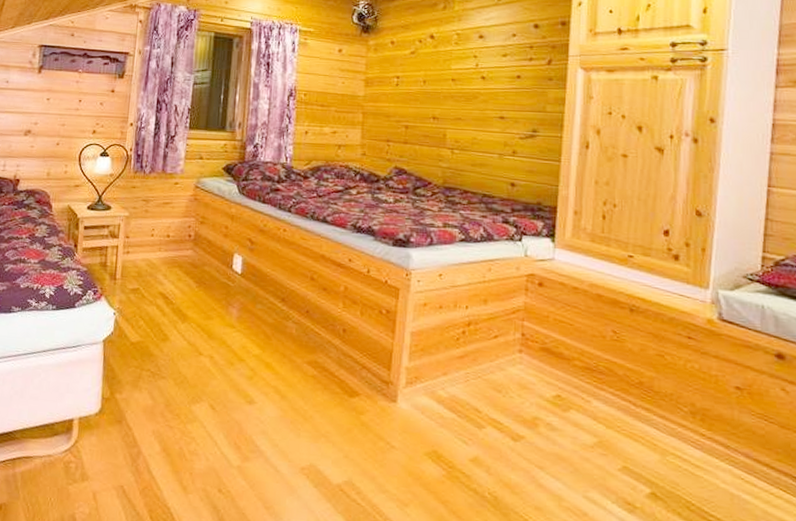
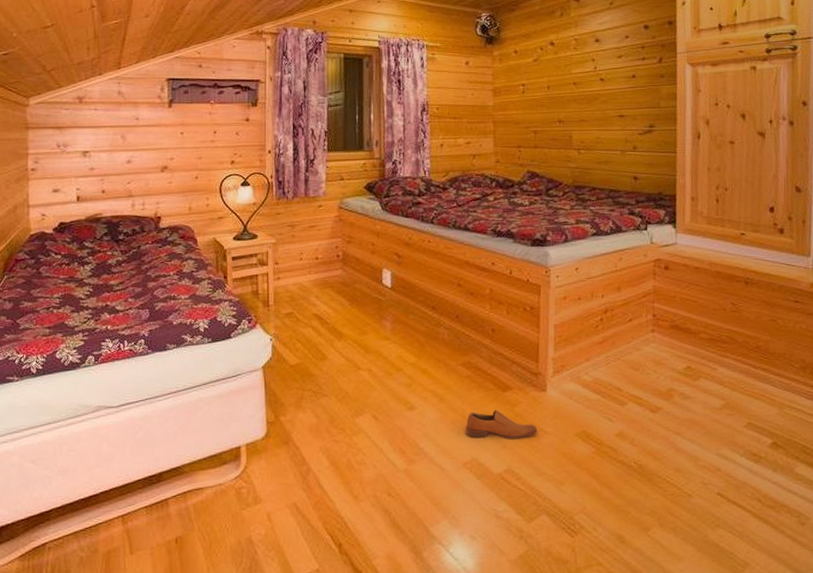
shoe: none [306,414,384,450] -> present [465,409,538,439]

